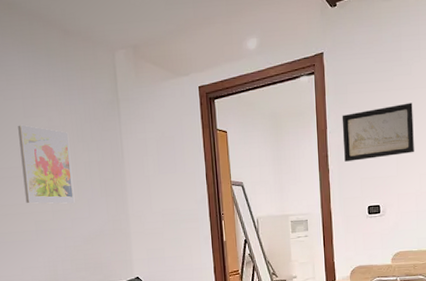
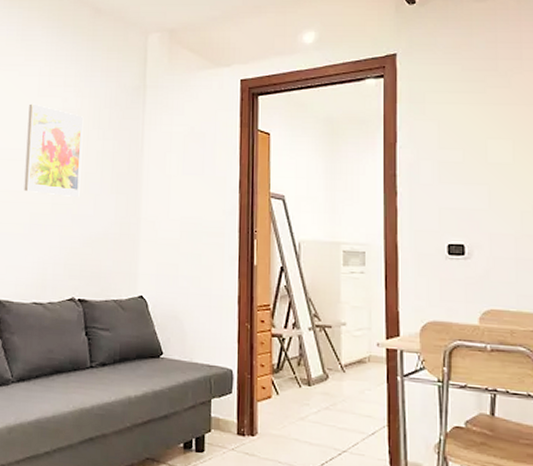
wall art: present [342,102,414,162] -> none [416,121,513,185]

